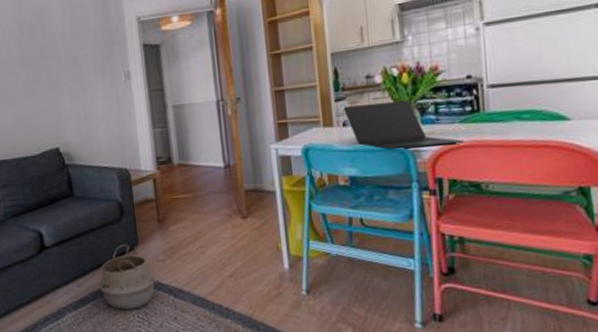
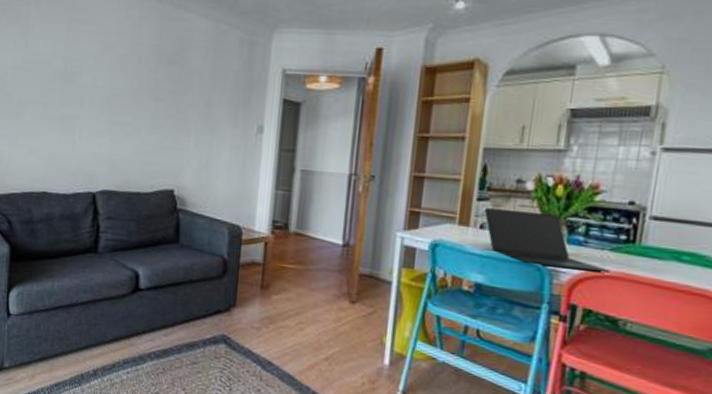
woven basket: present [99,244,156,310] -> none [186,303,247,372]

